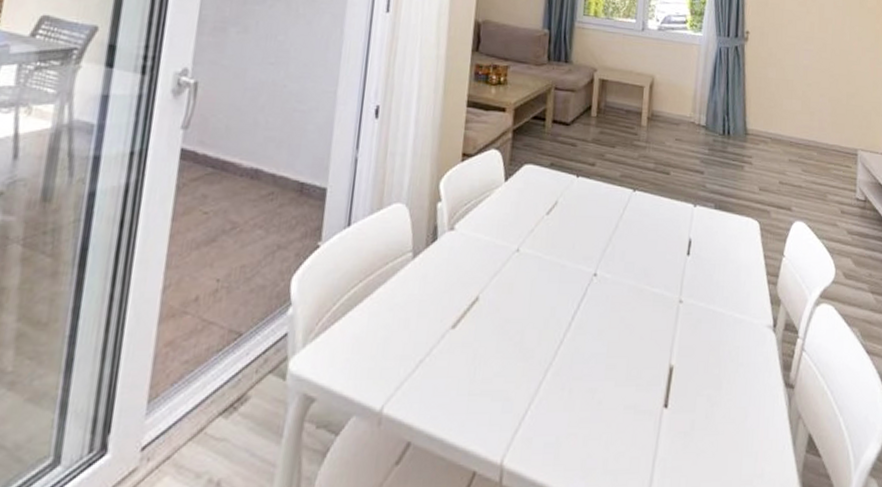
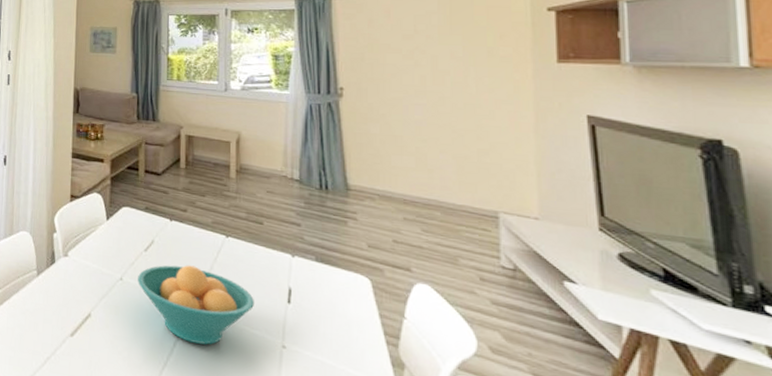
fruit bowl: none [536,226,656,312] -> present [138,265,254,345]

